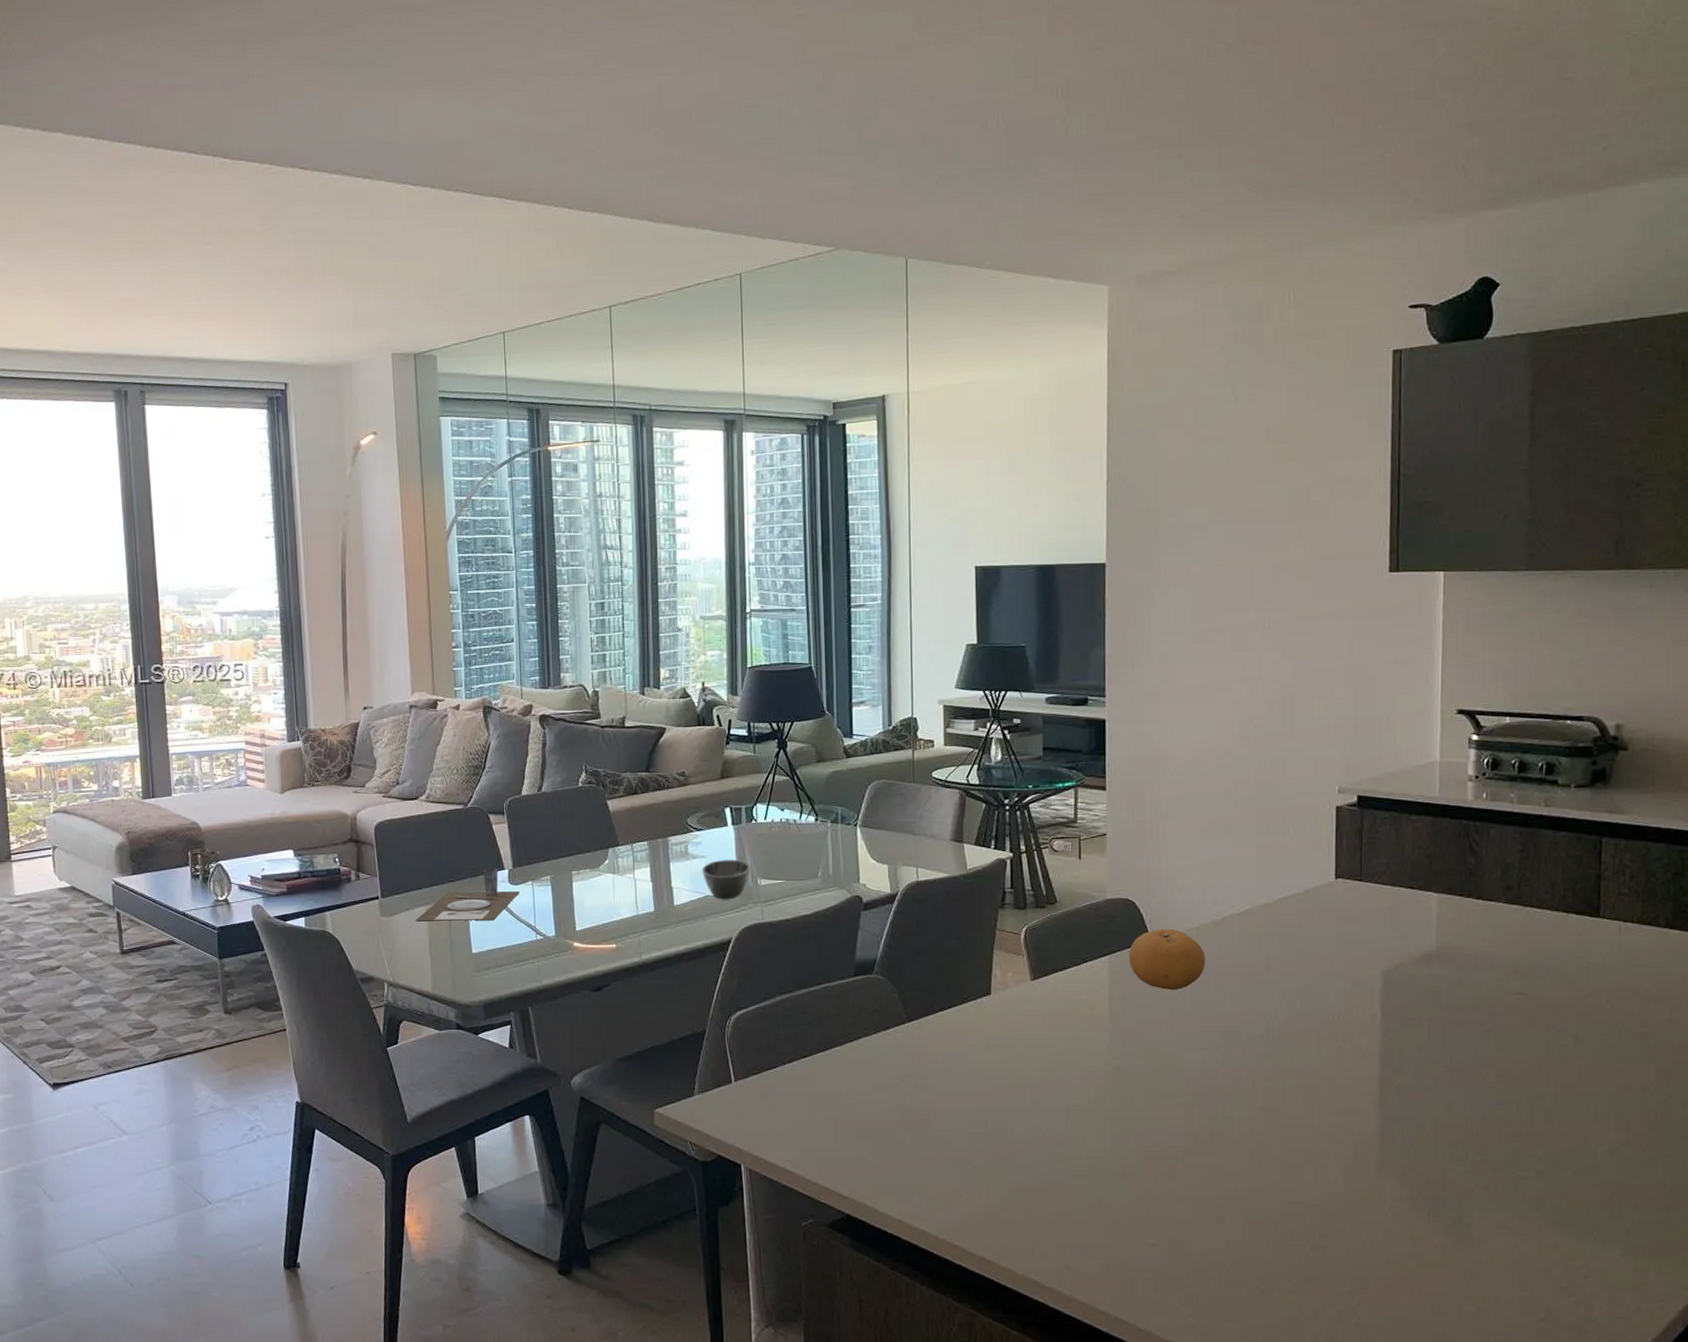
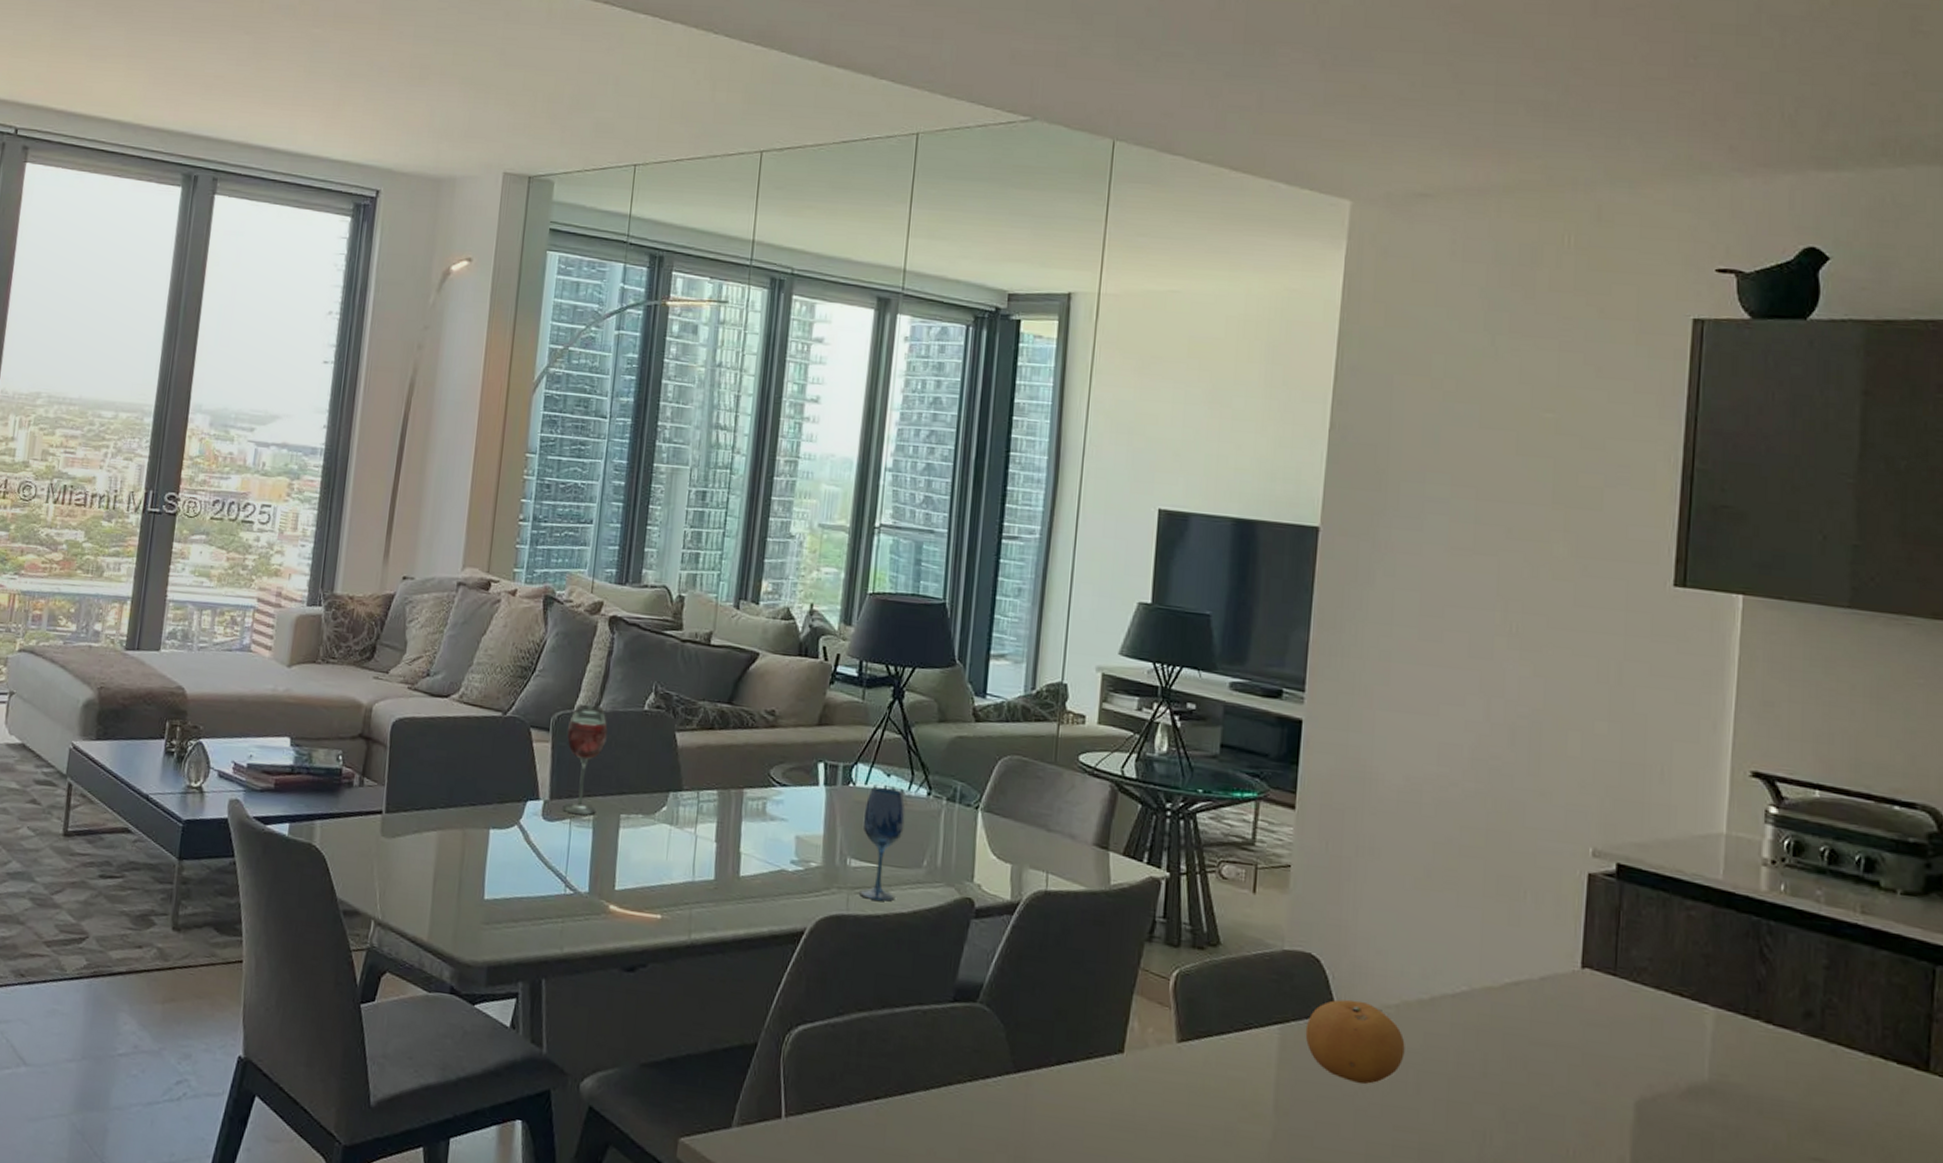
place setting: present [416,868,520,922] -> none [422,794,553,861]
wineglass: none [519,788,552,876] -> present [562,704,608,815]
bowl: present [701,860,751,899] -> none [779,827,841,879]
wineglass: none [766,819,800,908] -> present [860,787,906,902]

